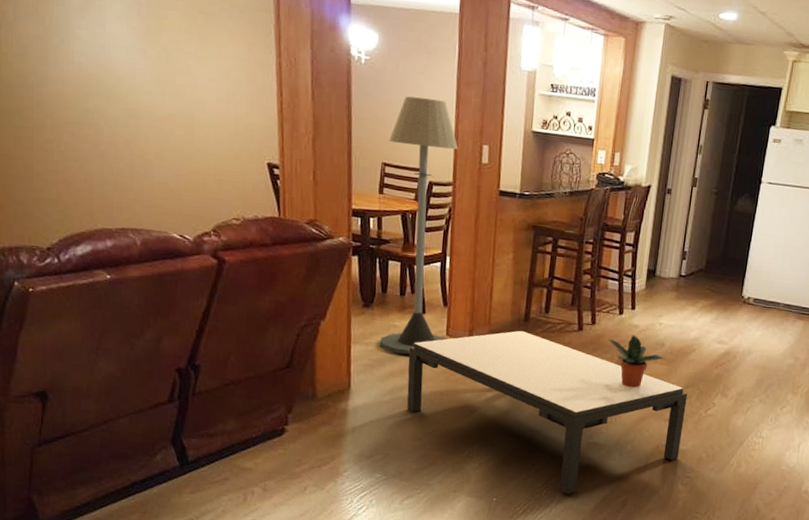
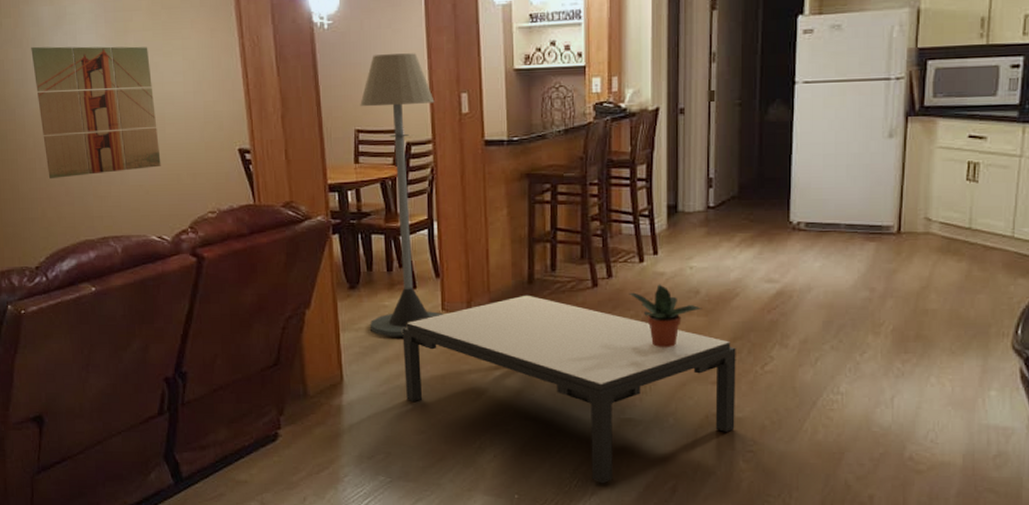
wall art: none [54,26,188,169] -> present [31,46,161,178]

